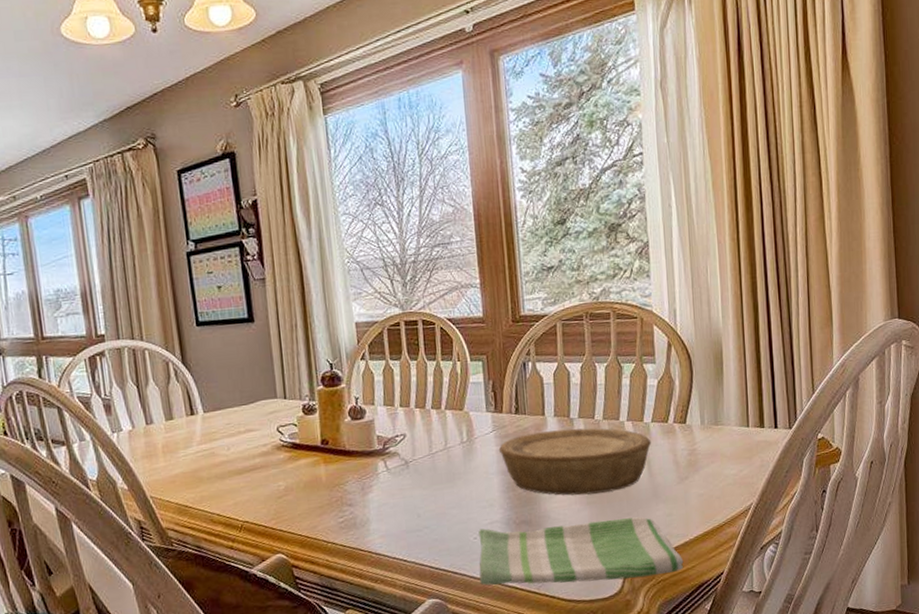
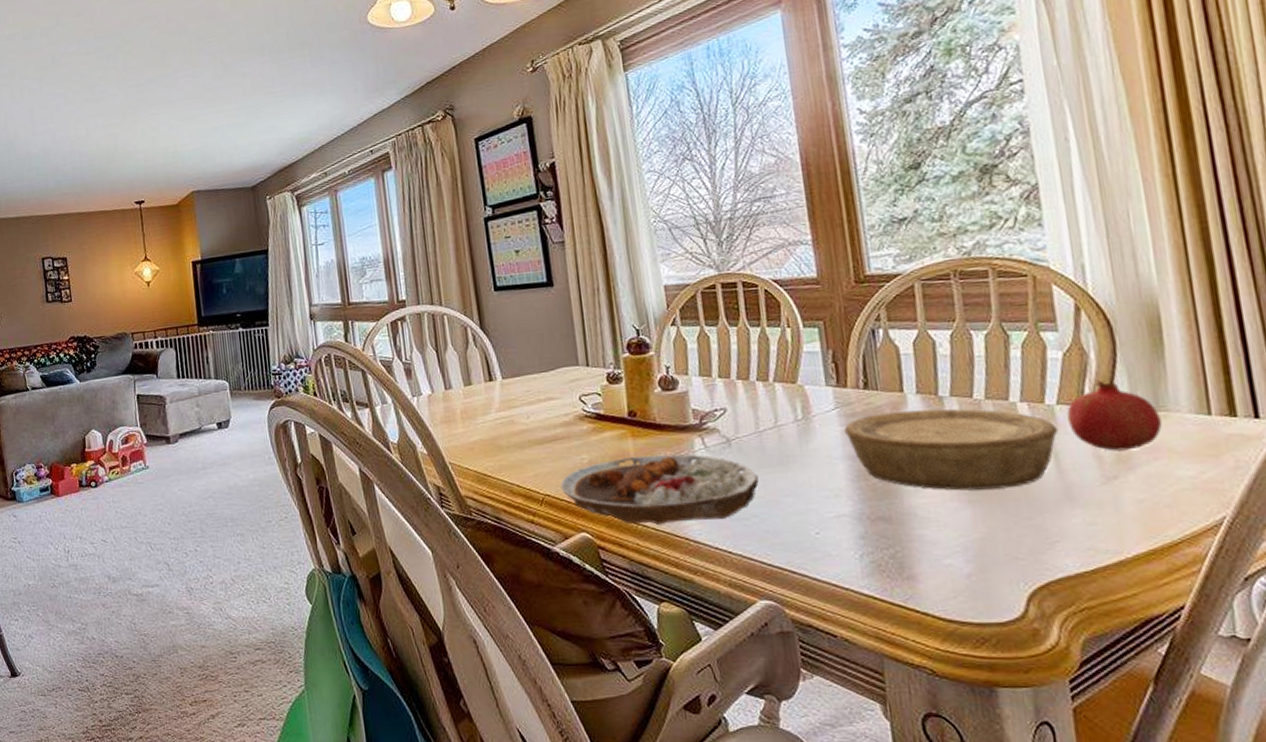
plate: none [258,476,430,543] -> present [560,454,759,525]
dish towel: present [478,516,684,586] -> none [821,522,1120,602]
fruit: none [658,401,718,458] -> present [1067,379,1162,452]

